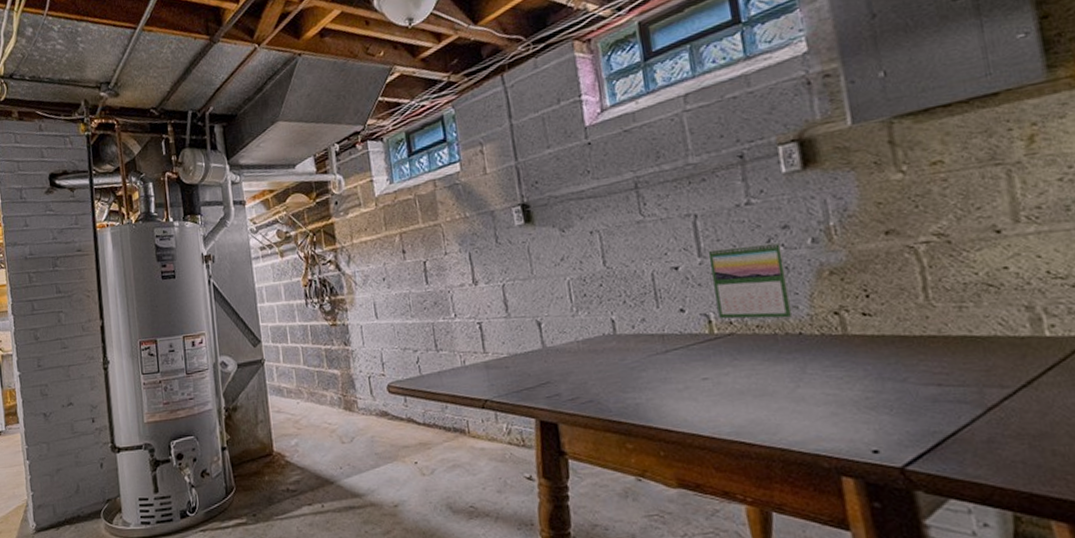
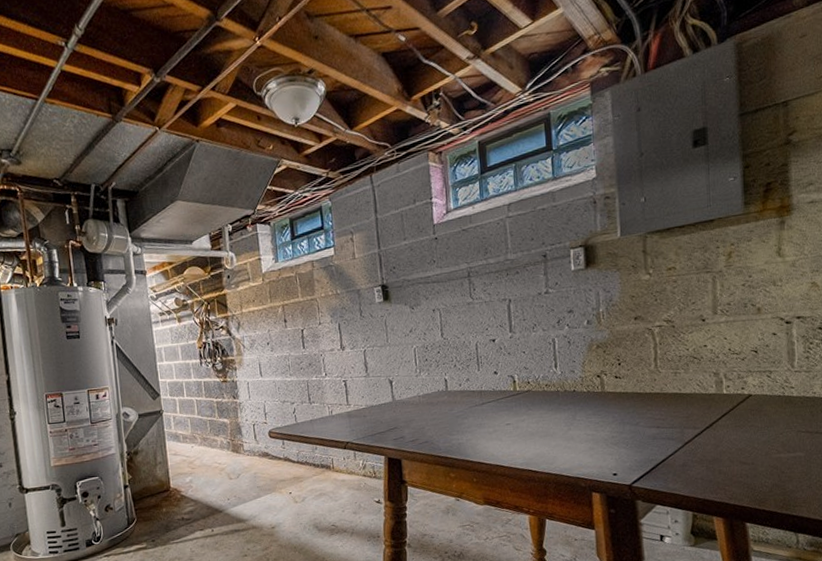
calendar: present [708,242,793,319] -> none [516,323,570,380]

